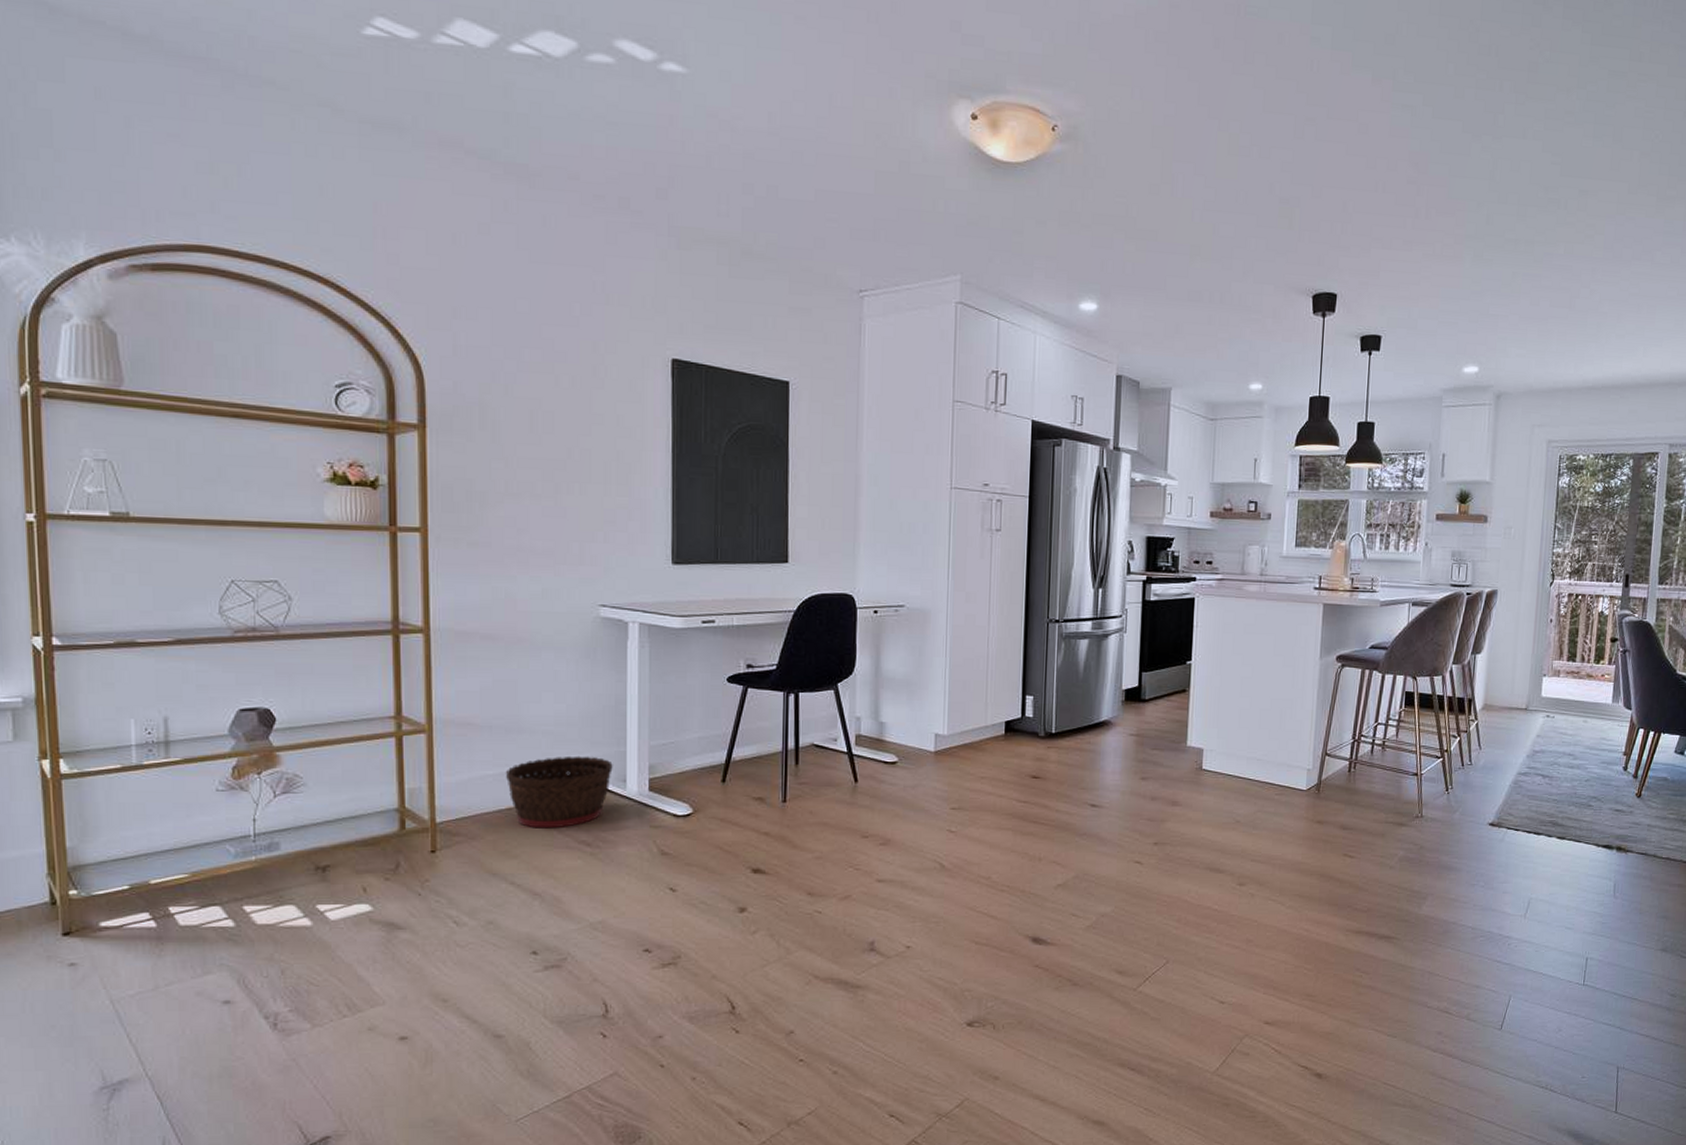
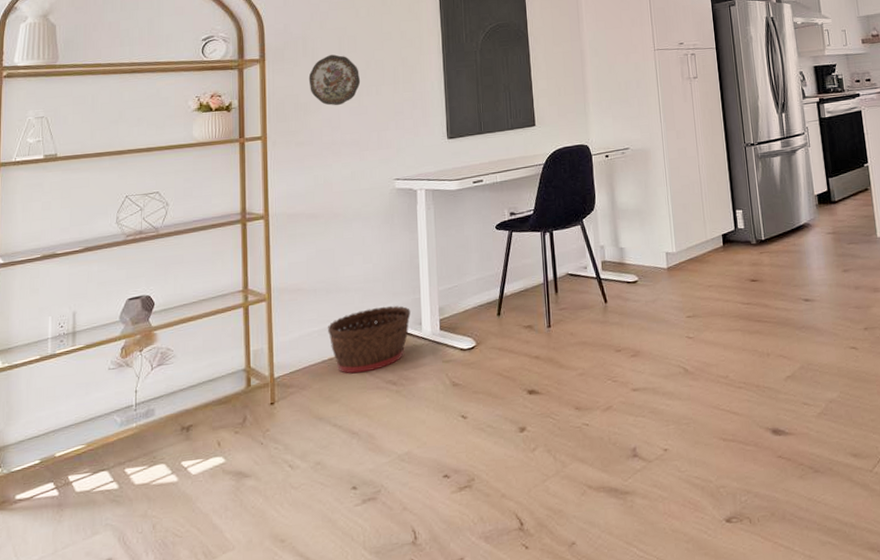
decorative plate: none [487,433,559,502] -> present [308,54,361,106]

